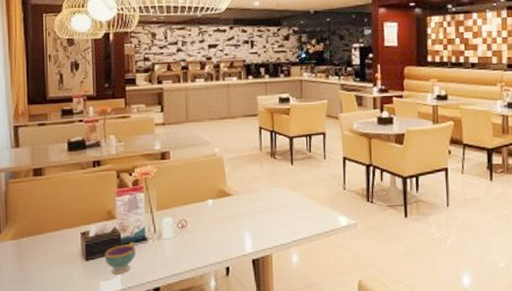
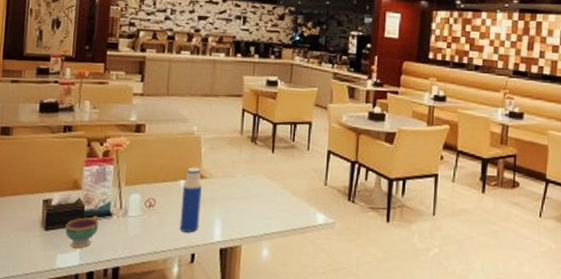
water bottle: none [211,186,230,247] -> present [179,167,202,232]

